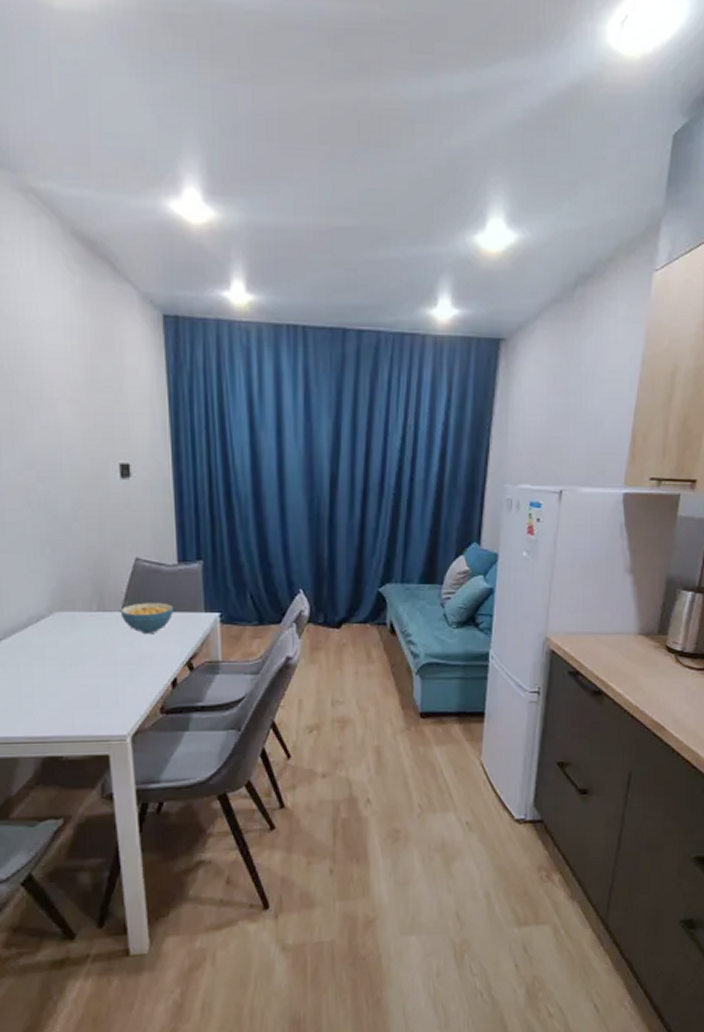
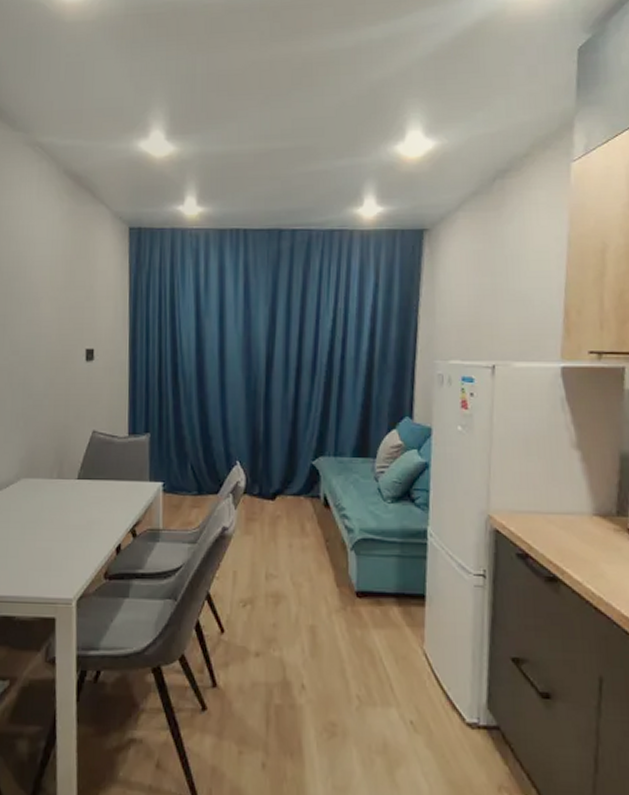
cereal bowl: present [120,602,173,633] -> none [76,471,122,500]

